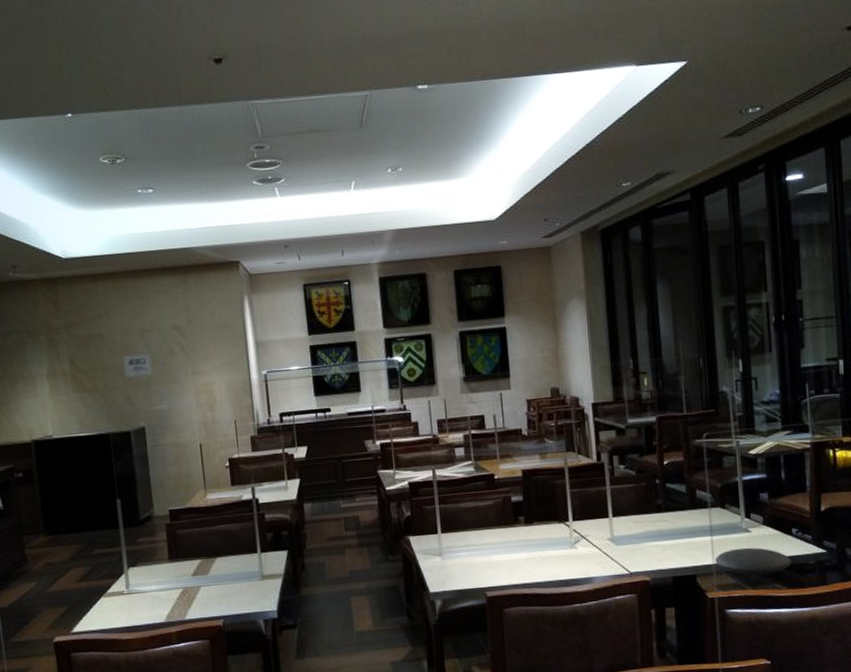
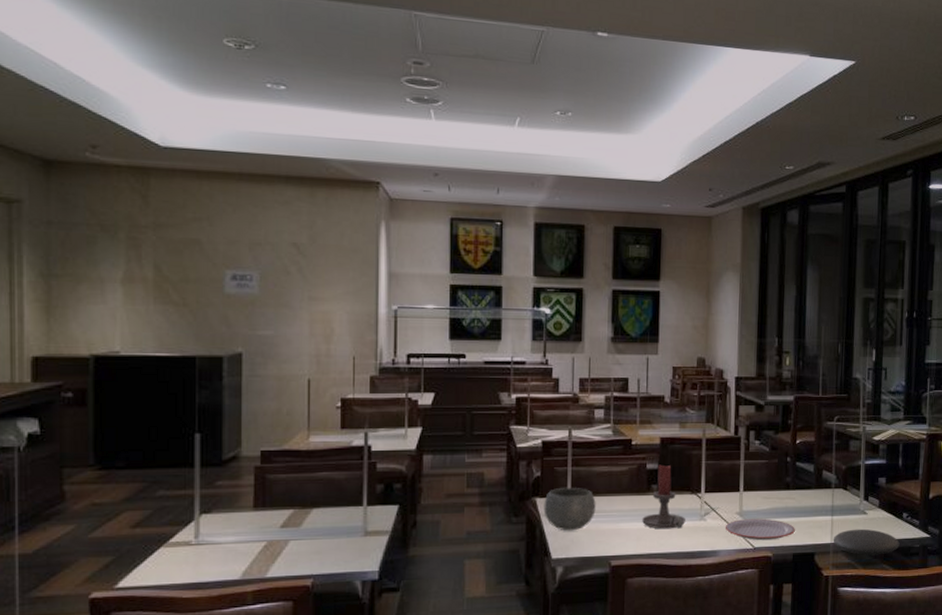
bowl: none [416,524,467,566] -> present [543,487,596,531]
candle holder: none [513,496,556,560] -> present [642,464,685,529]
plate: none [597,543,672,566] -> present [725,518,795,541]

